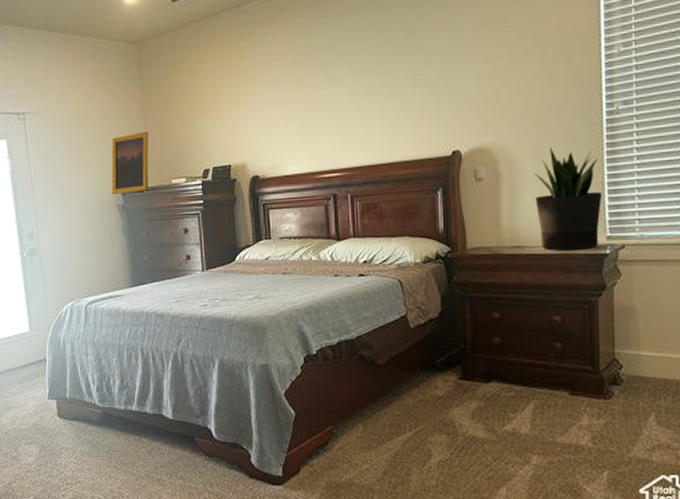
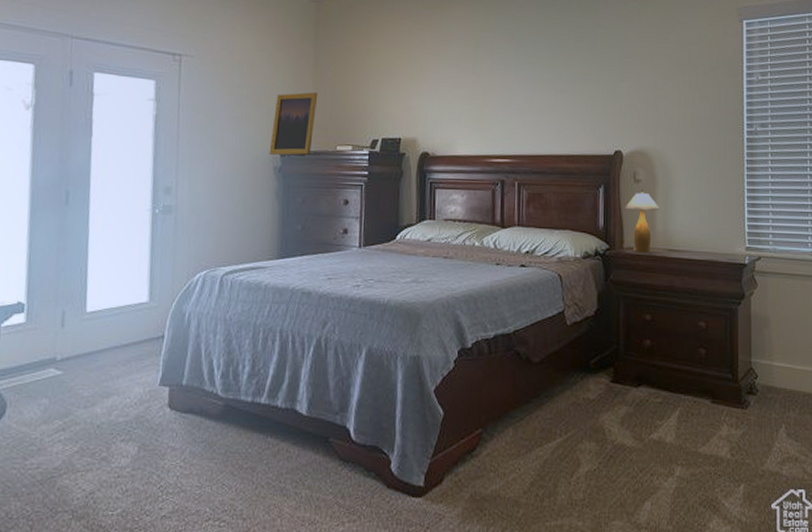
table lamp: none [466,186,507,252] -> present [625,188,661,252]
planter: present [534,147,603,252] -> none [685,157,743,259]

